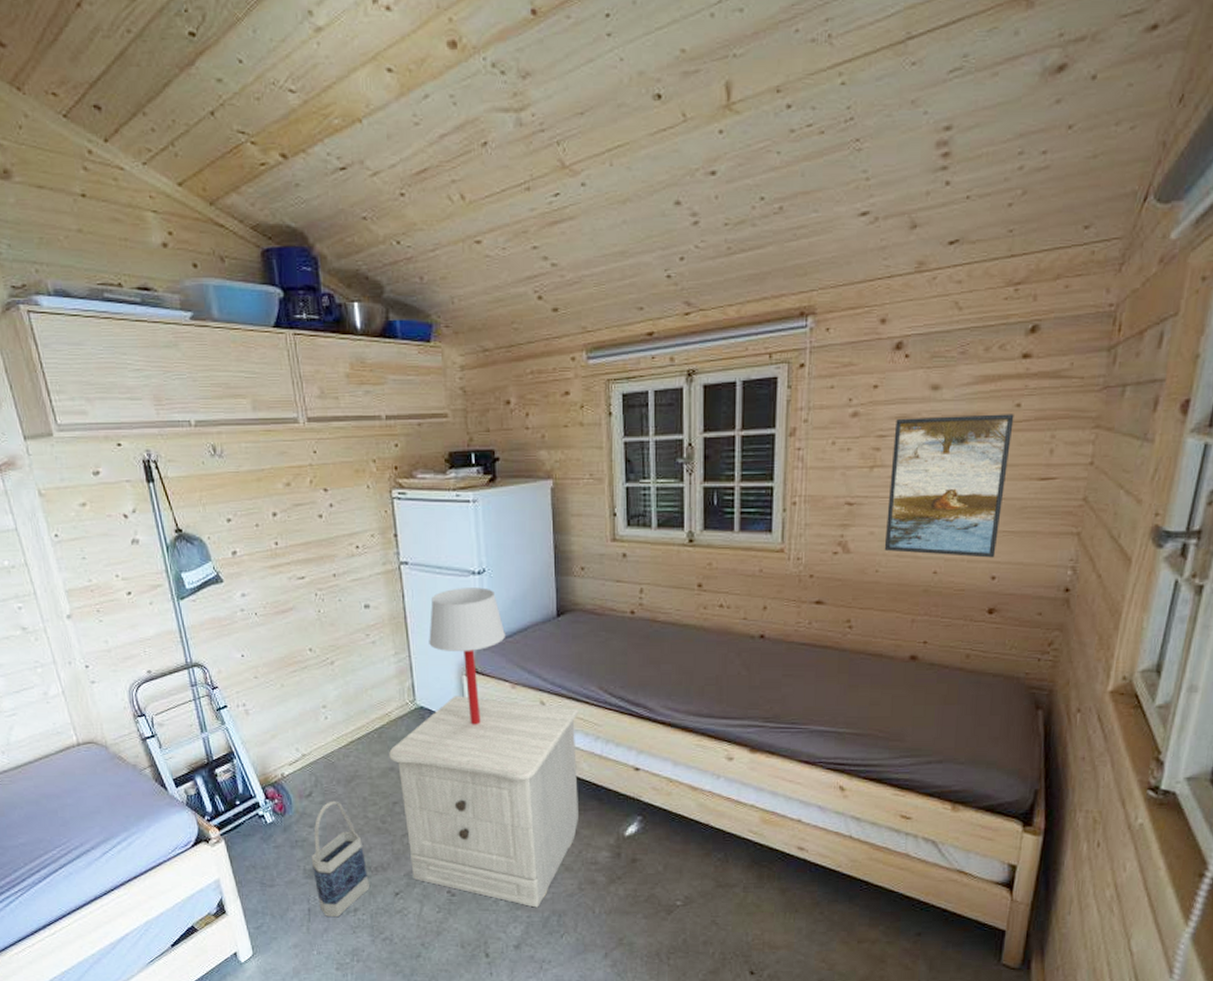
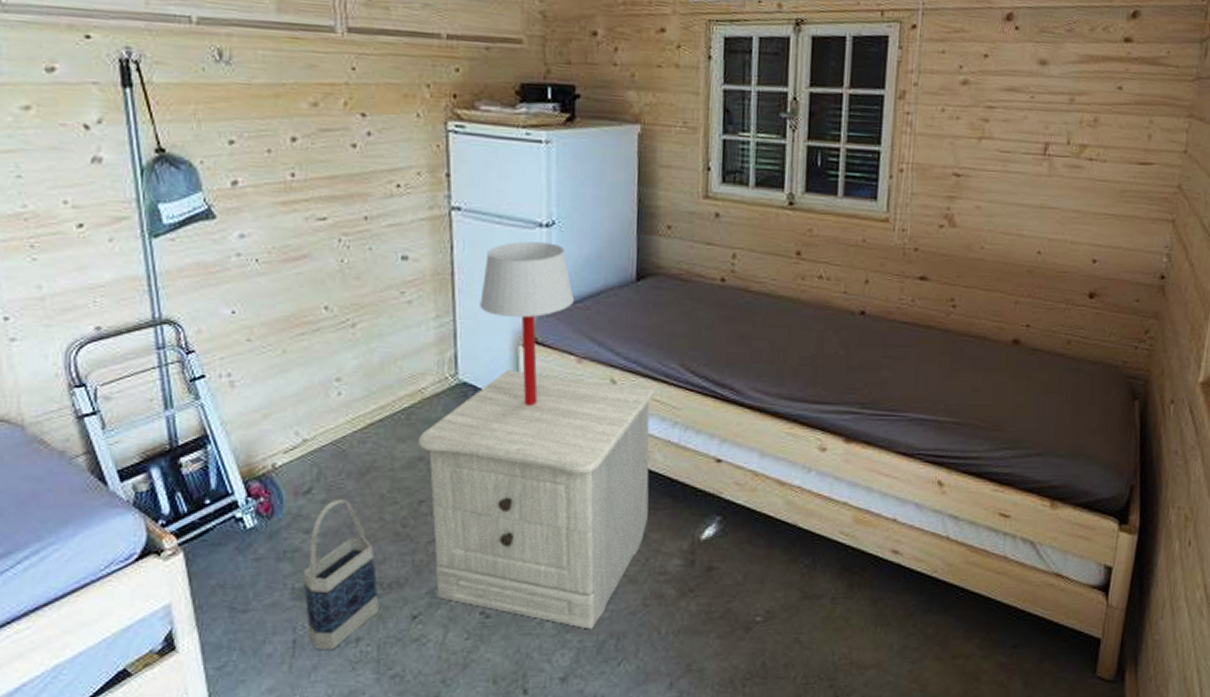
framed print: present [884,414,1014,558] -> none [990,90,1116,240]

